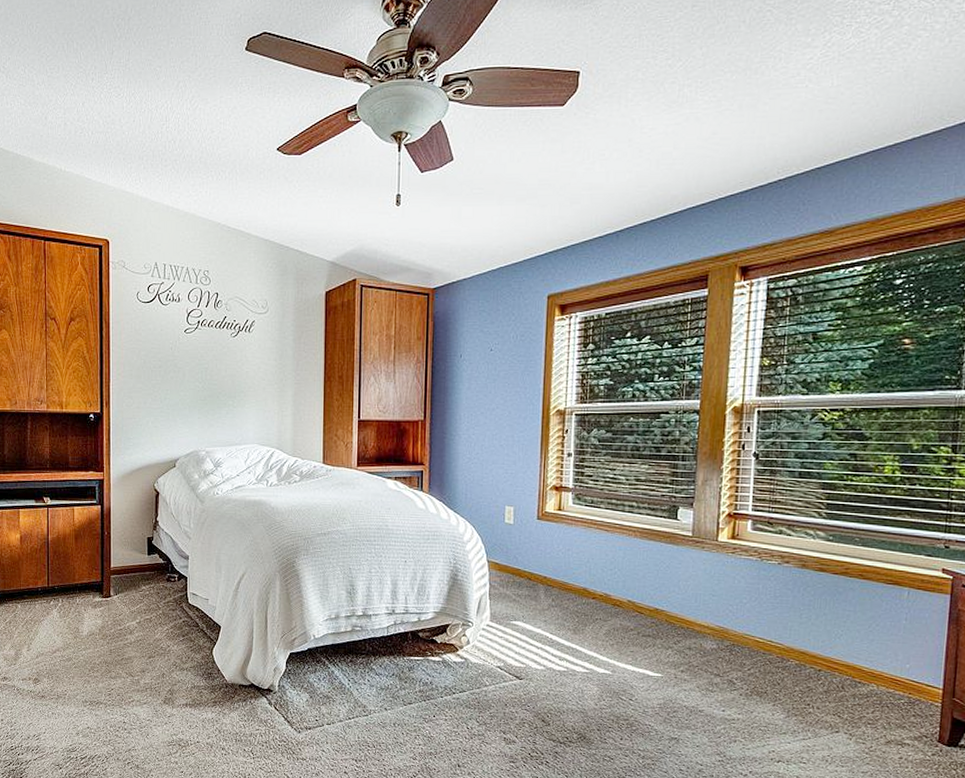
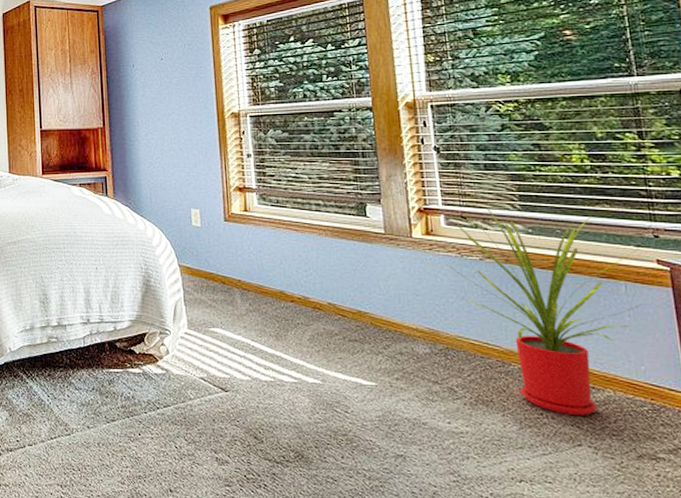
house plant: none [747,515,934,707] -> present [448,209,644,416]

